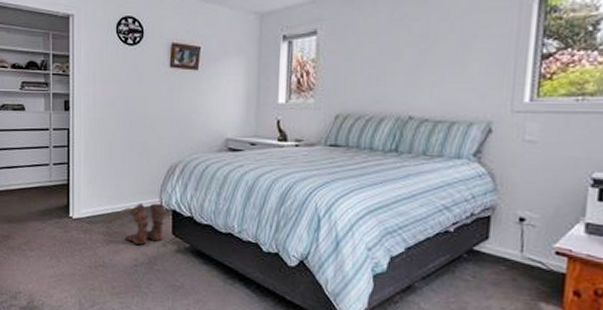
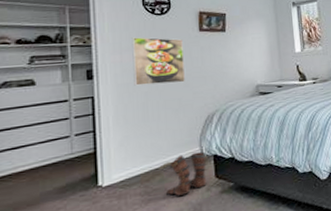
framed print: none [104,69,152,125] -> present [131,37,185,86]

